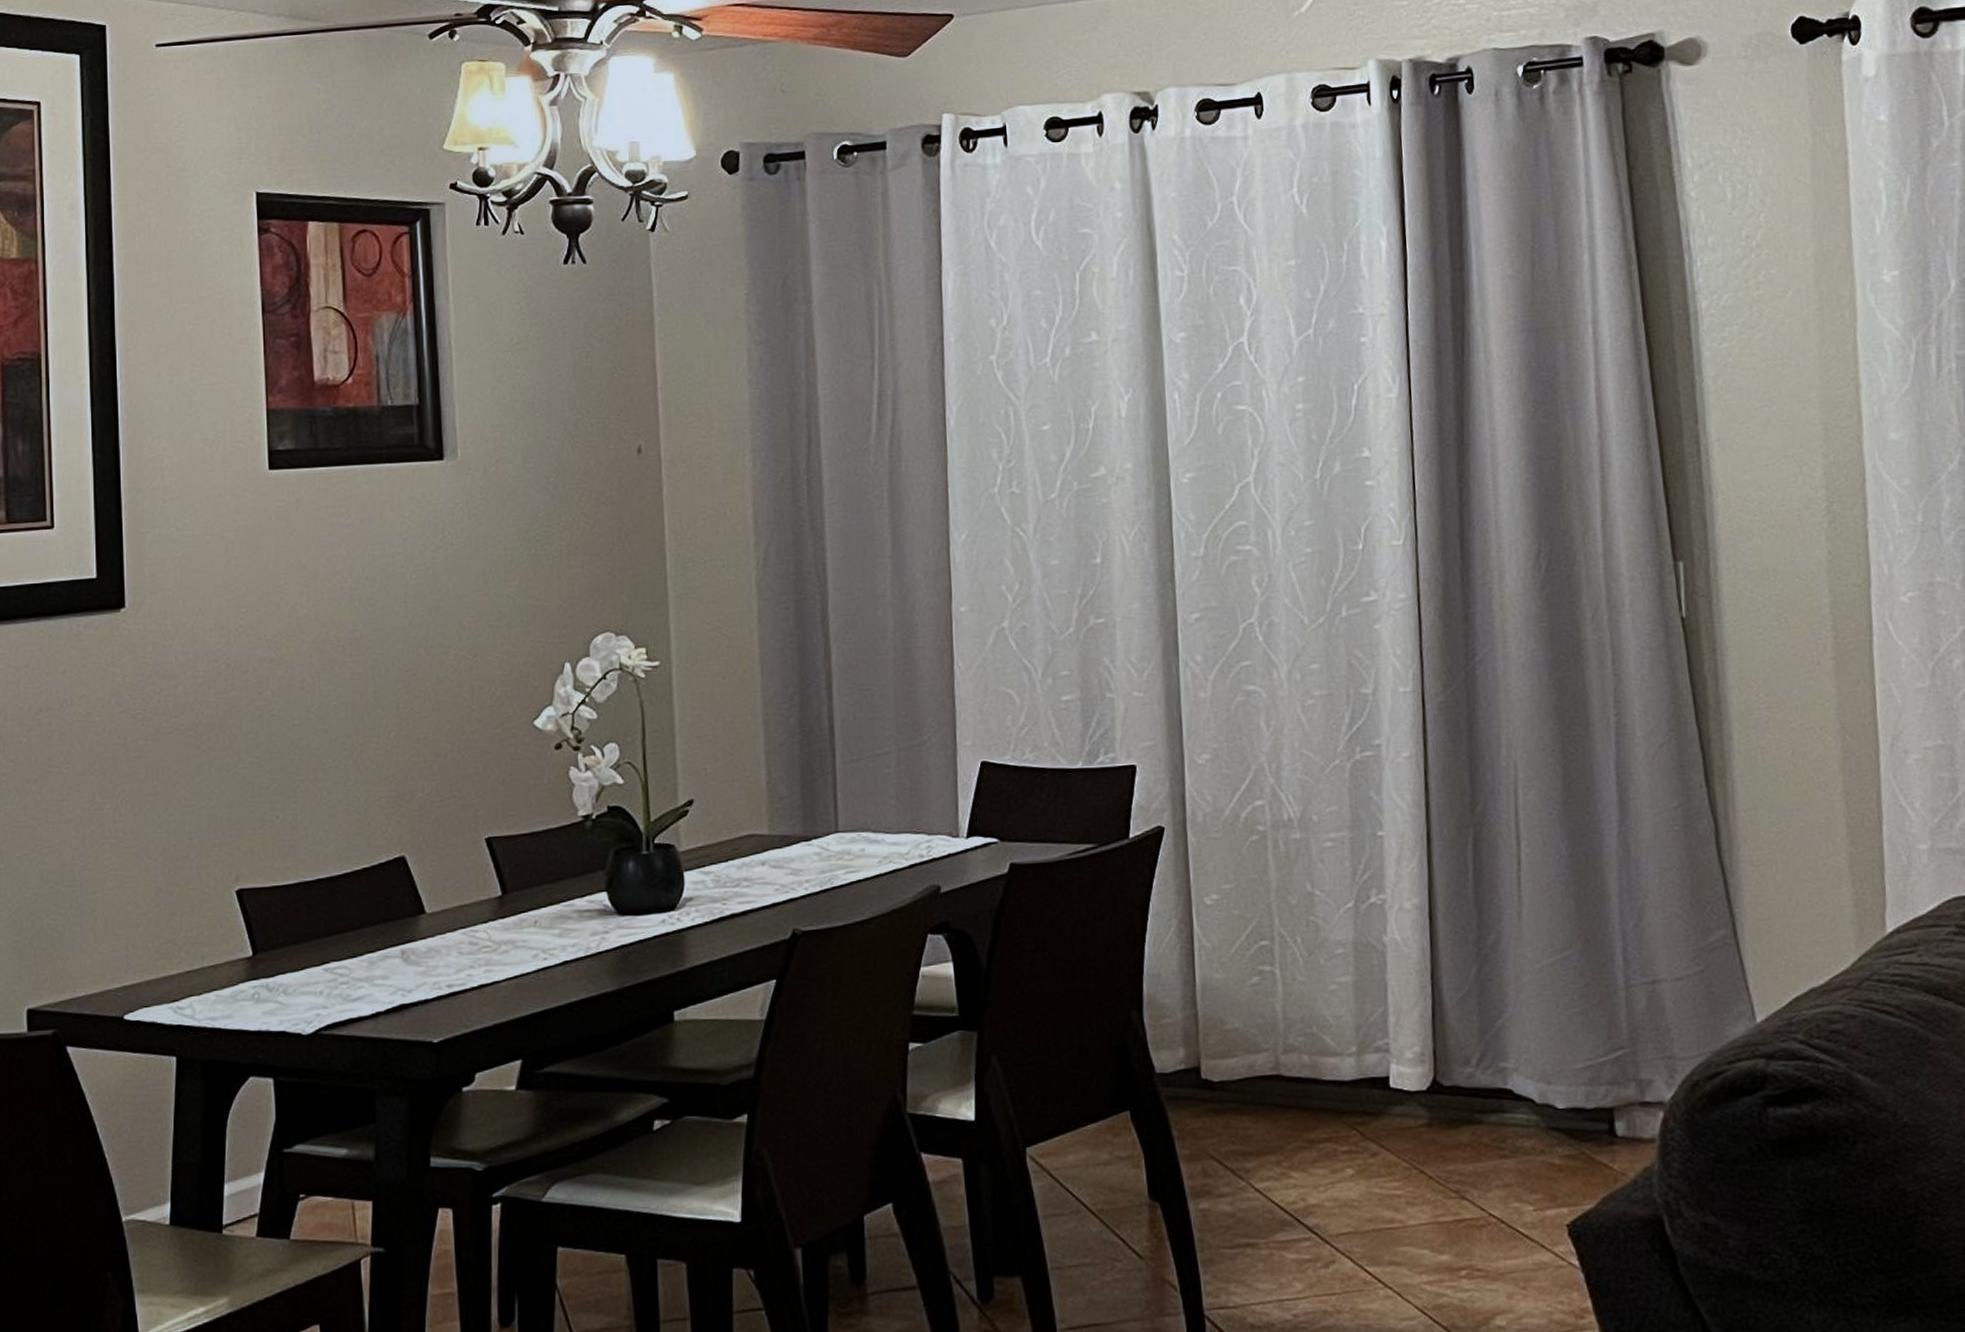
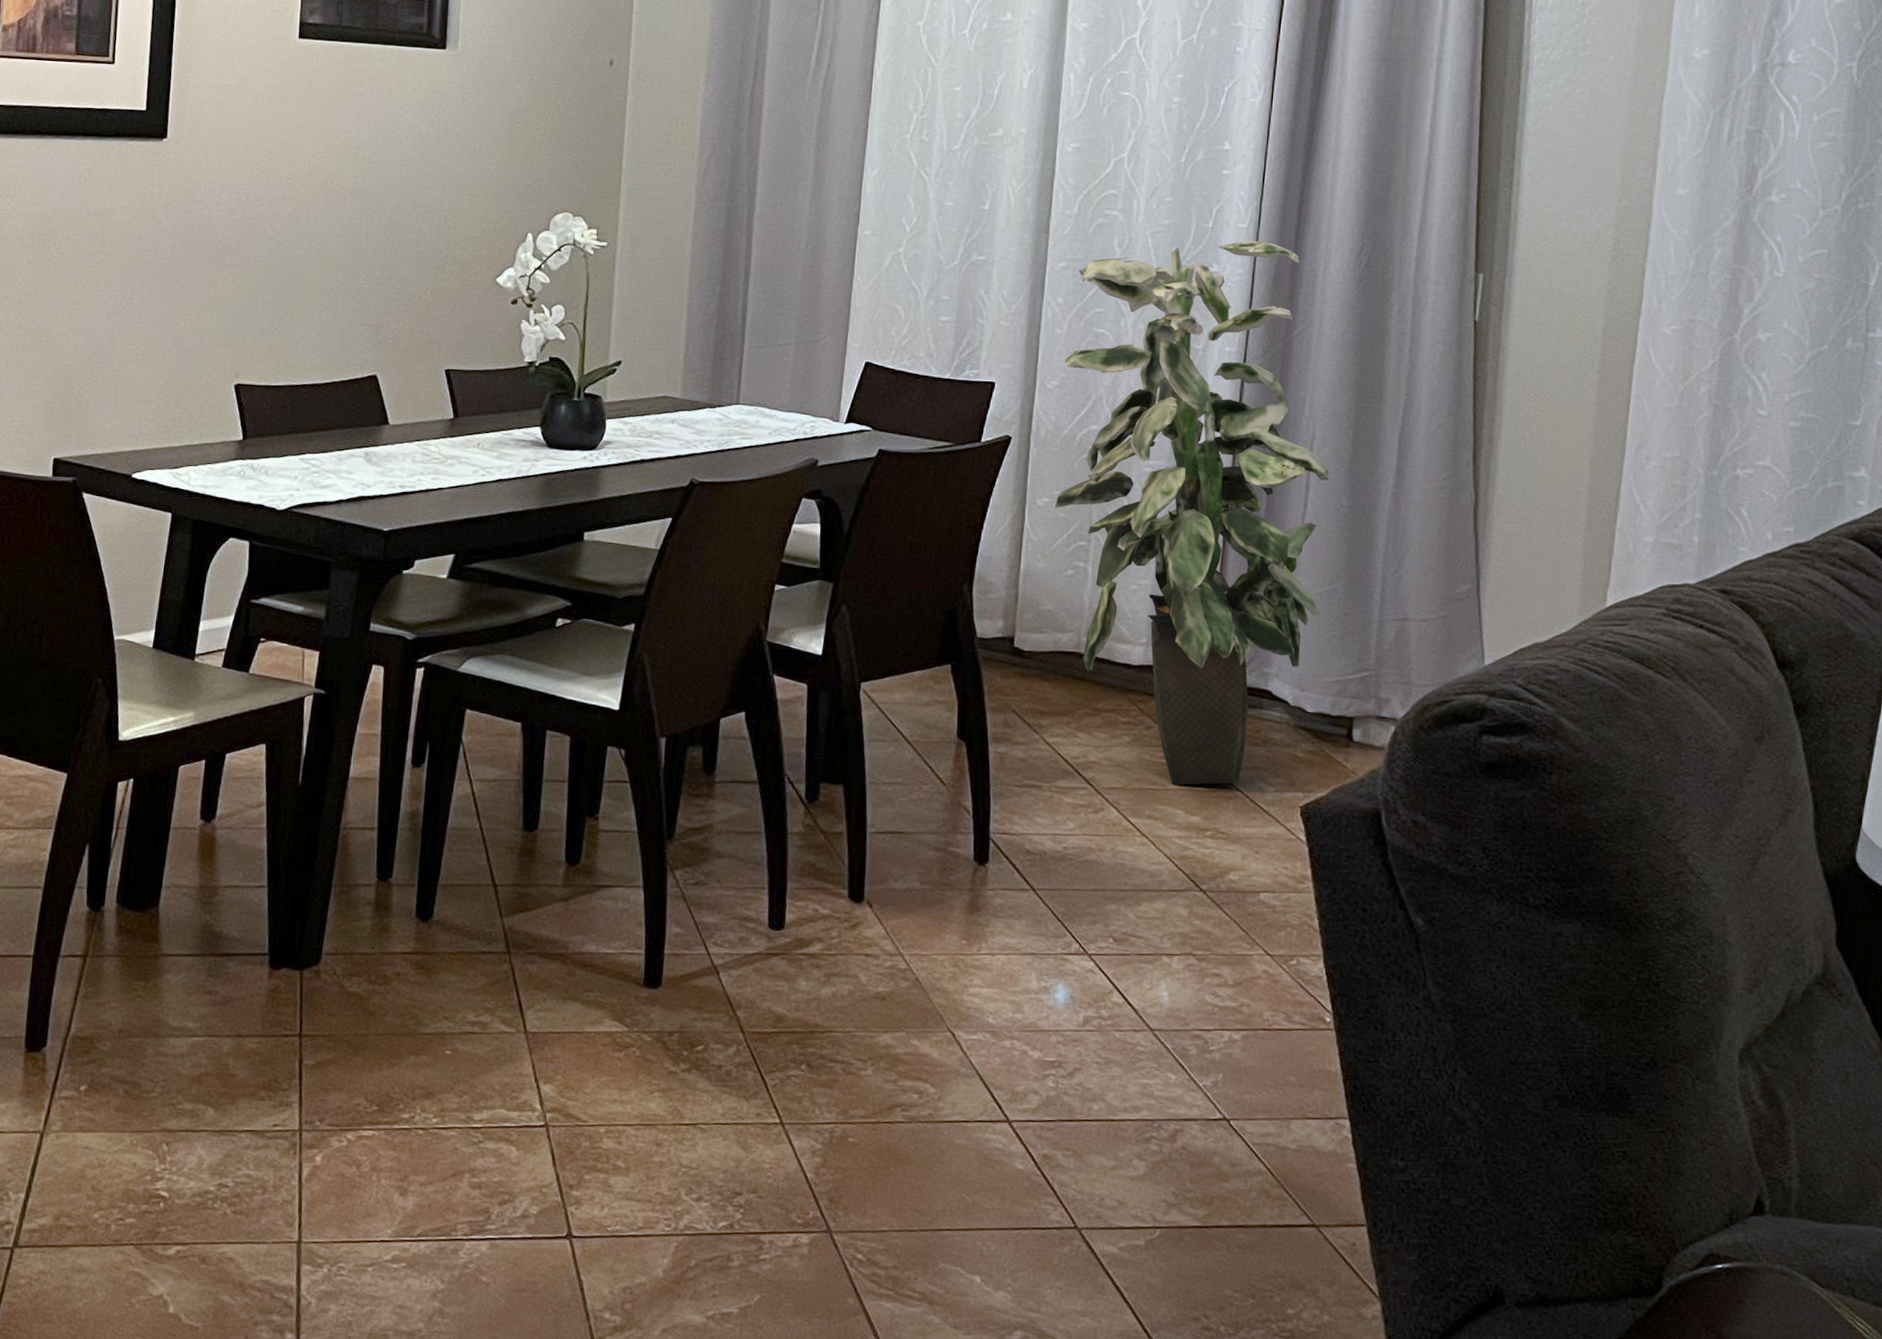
indoor plant: none [1209,558,1555,1219] -> present [1055,240,1329,785]

